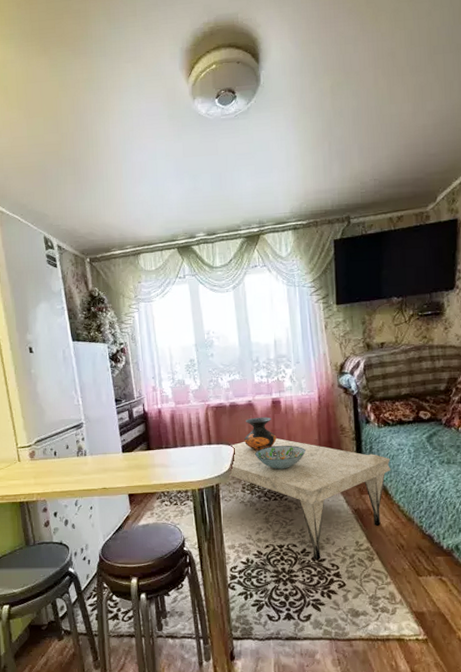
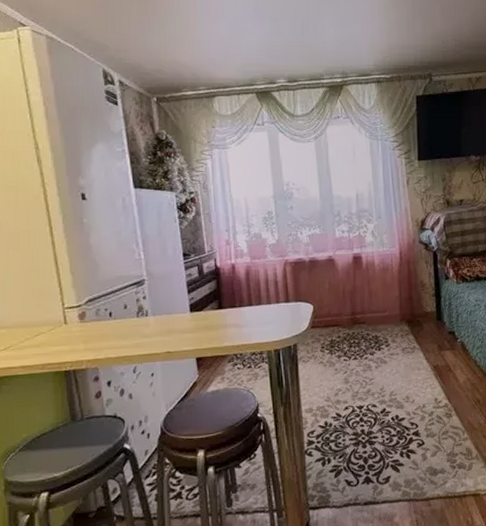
coffee table: present [228,438,391,561] -> none [307,295,469,420]
vase: present [244,417,277,451] -> none [324,273,358,308]
decorative bowl: present [255,445,306,470] -> none [335,302,386,328]

